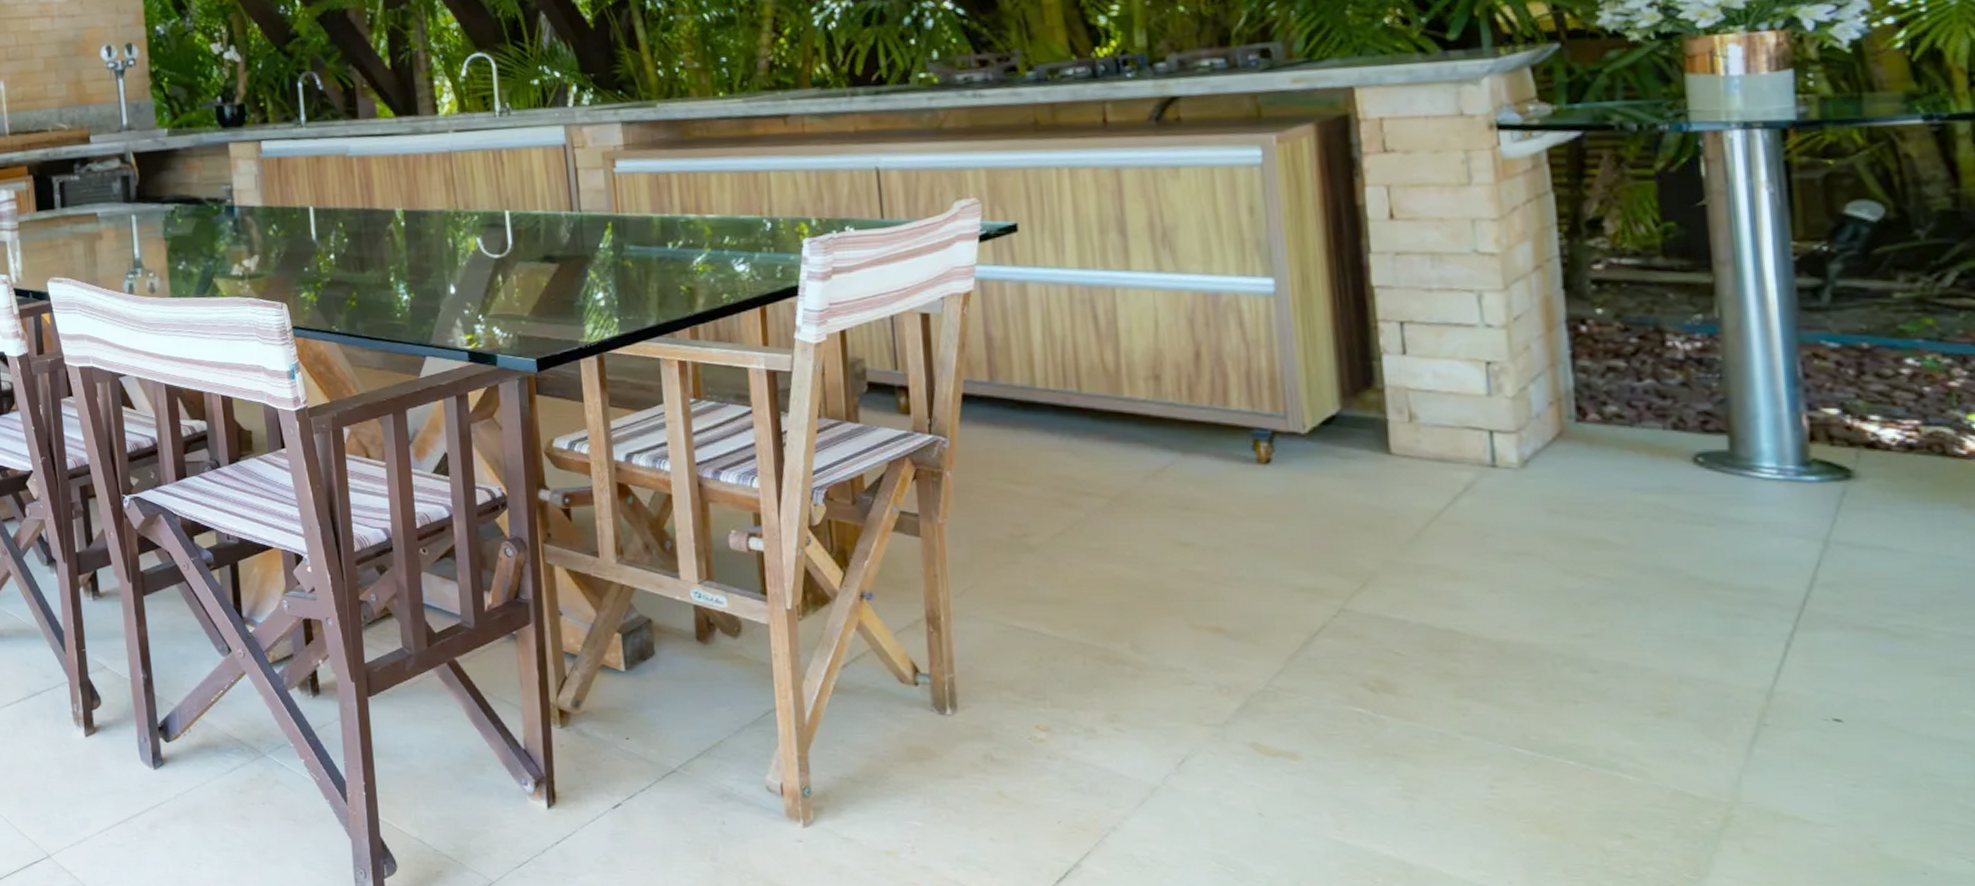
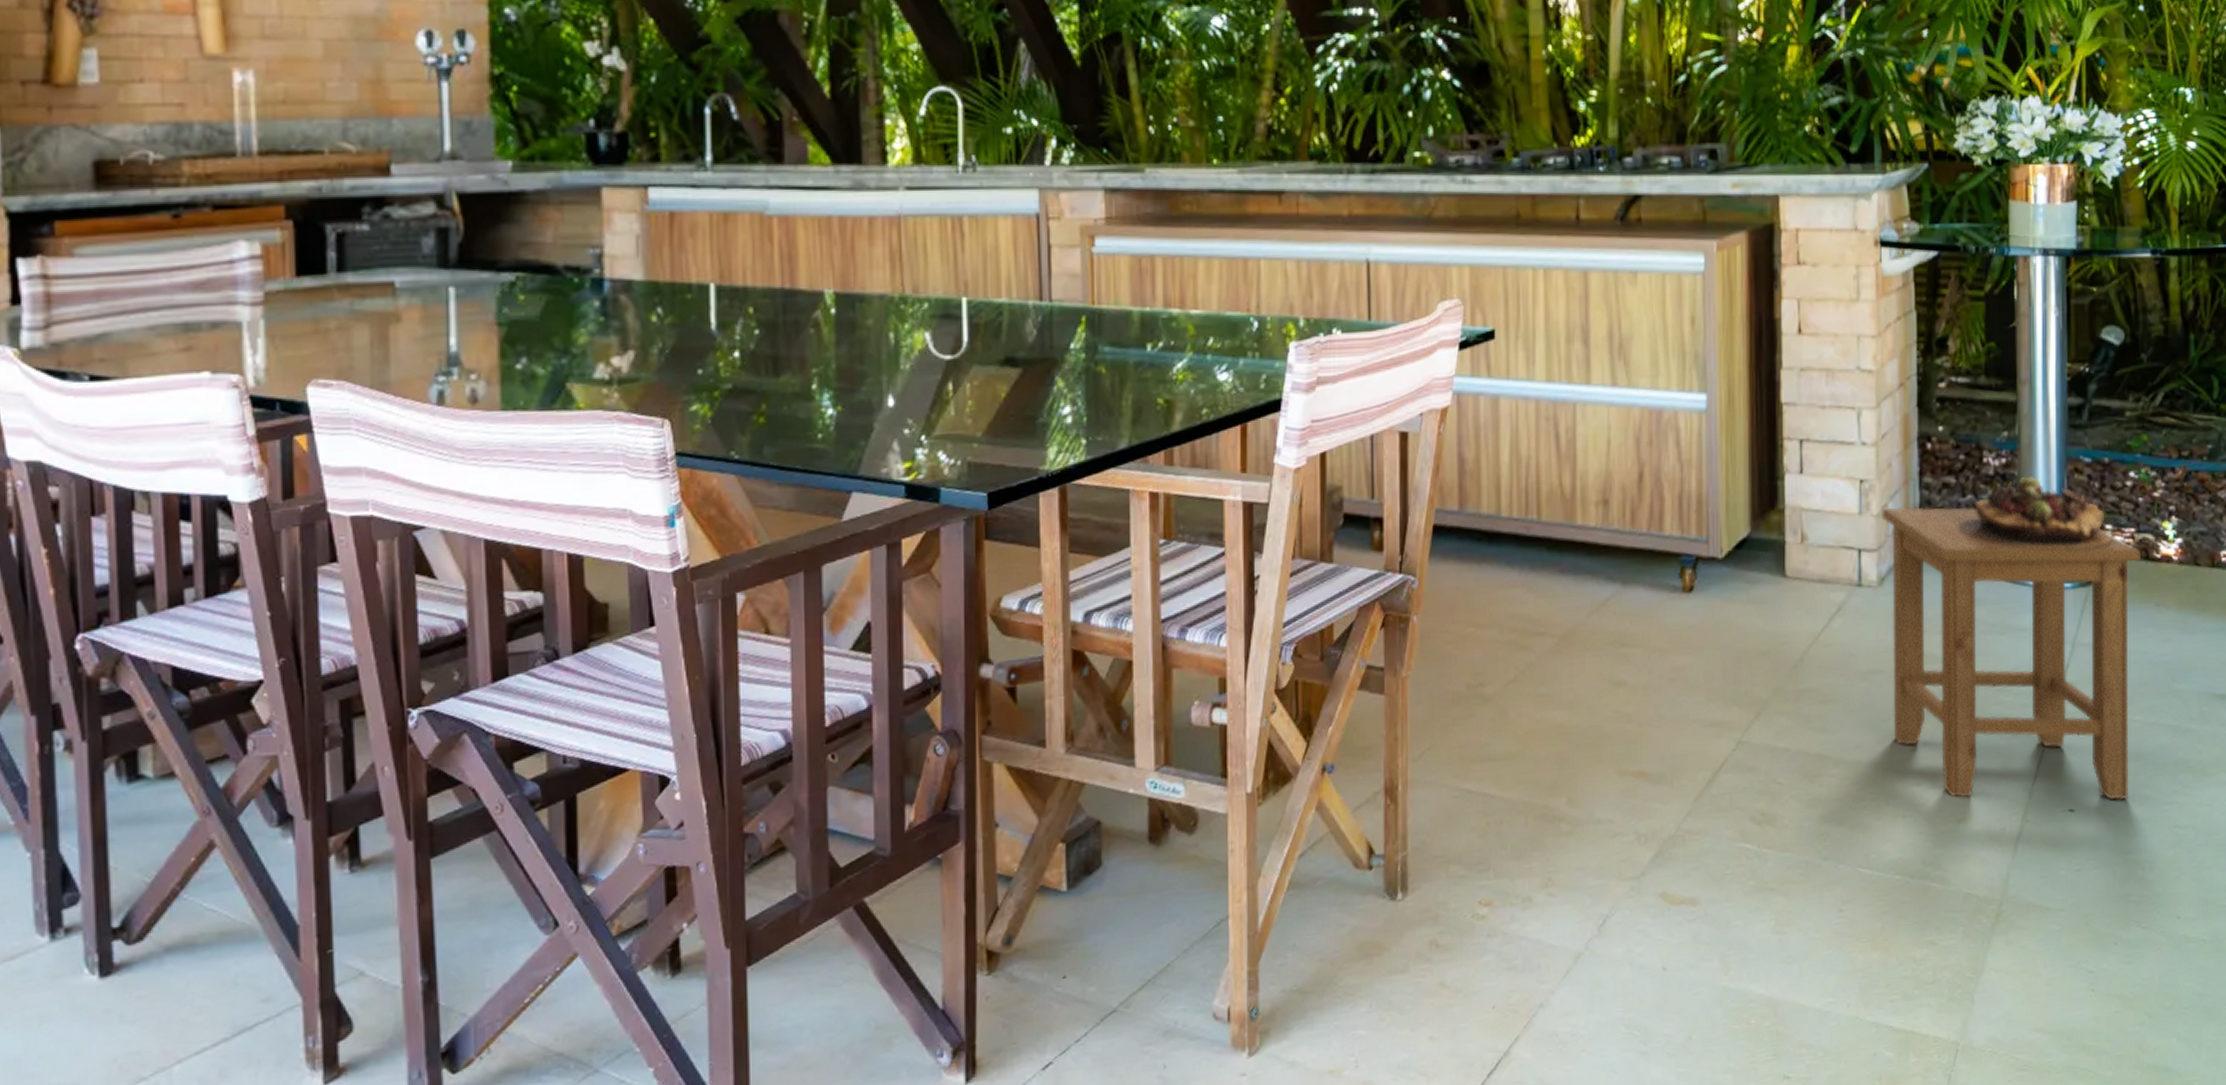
stool: none [1519,389,1935,718] -> present [1882,507,2142,801]
succulent plant: none [1634,361,1883,440] -> present [1958,476,2113,550]

